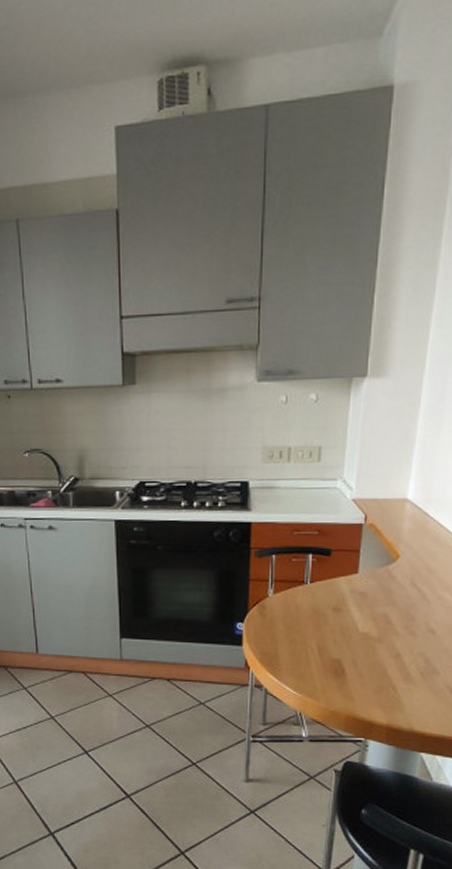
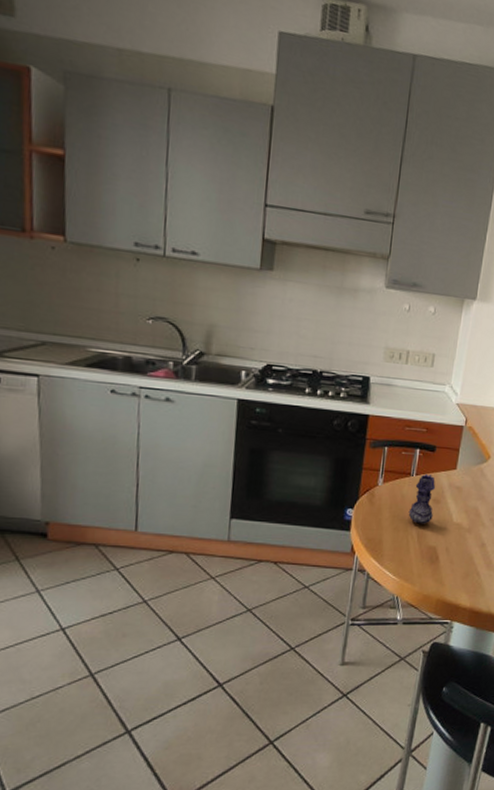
flower: none [305,580,335,635] -> present [408,473,436,524]

